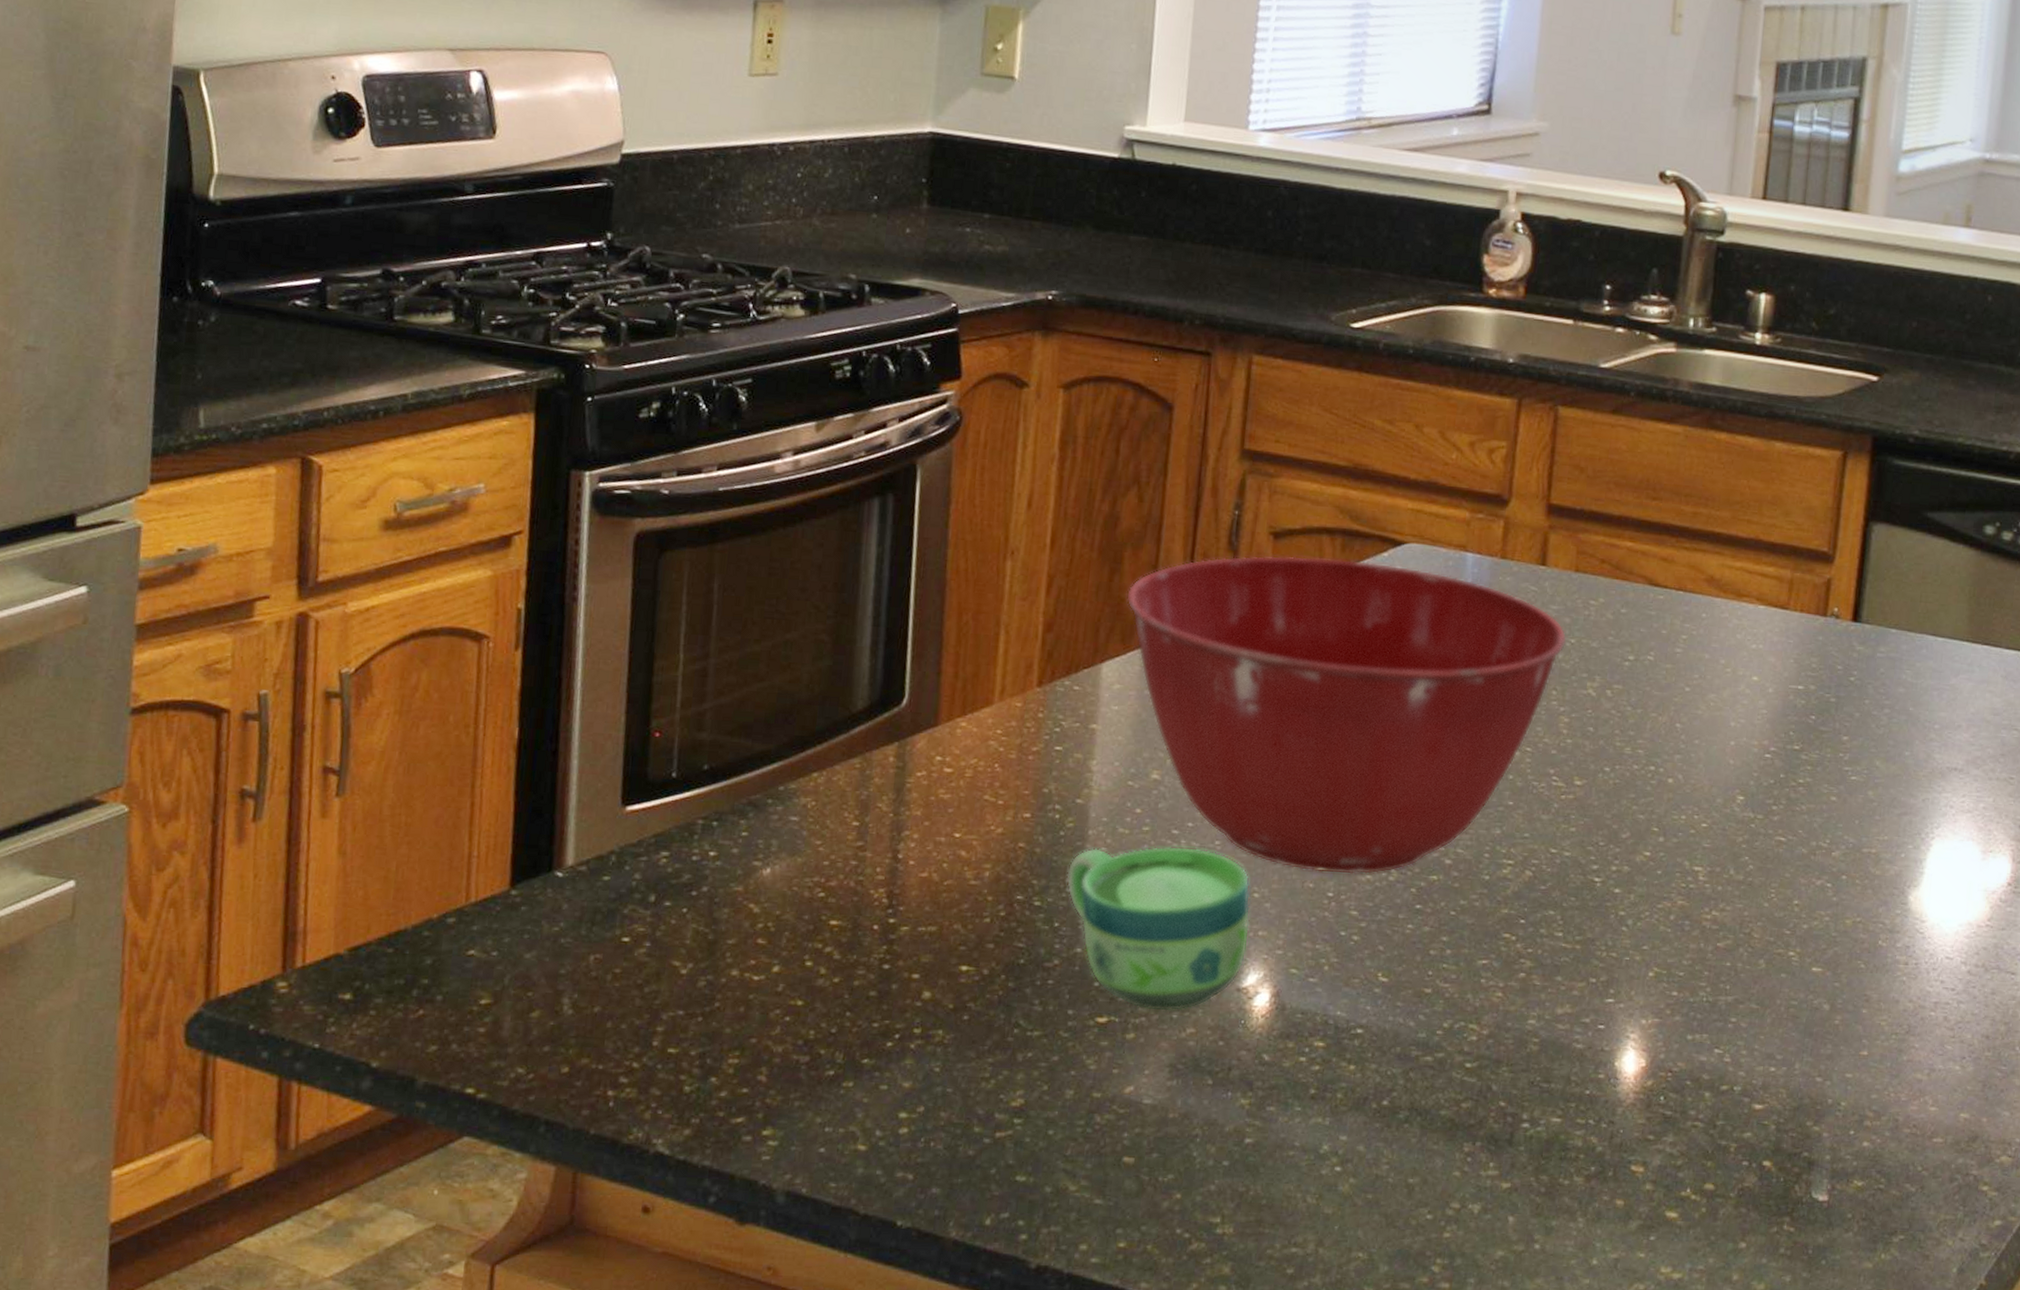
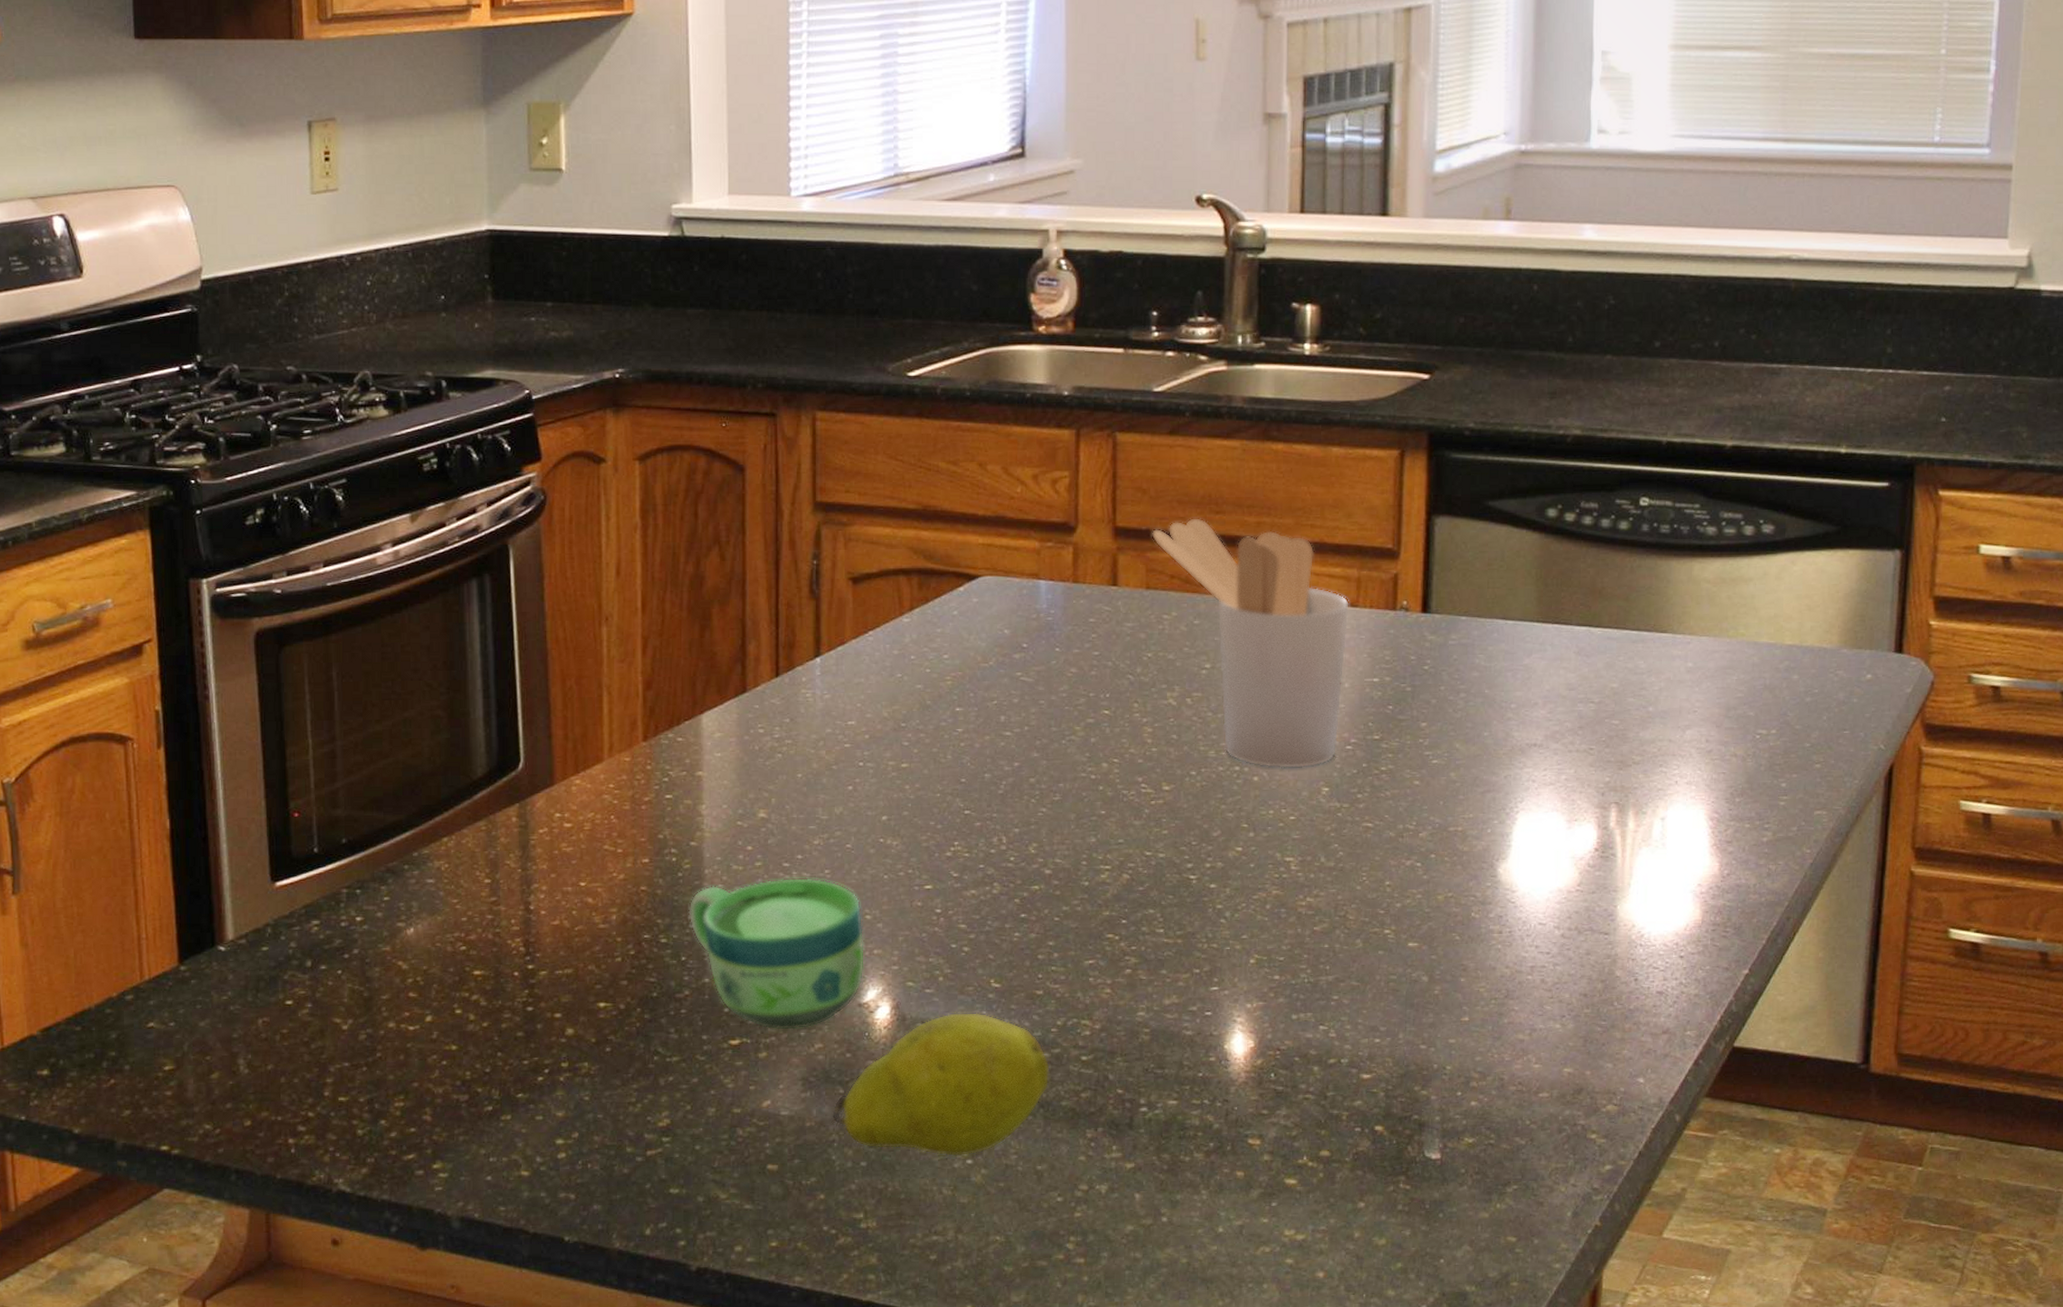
mixing bowl: present [1126,555,1567,875] -> none [718,596,1144,892]
fruit: none [1197,1005,1432,1163] -> present [832,1012,1050,1157]
utensil holder: none [1585,501,1781,774] -> present [1151,517,1350,769]

